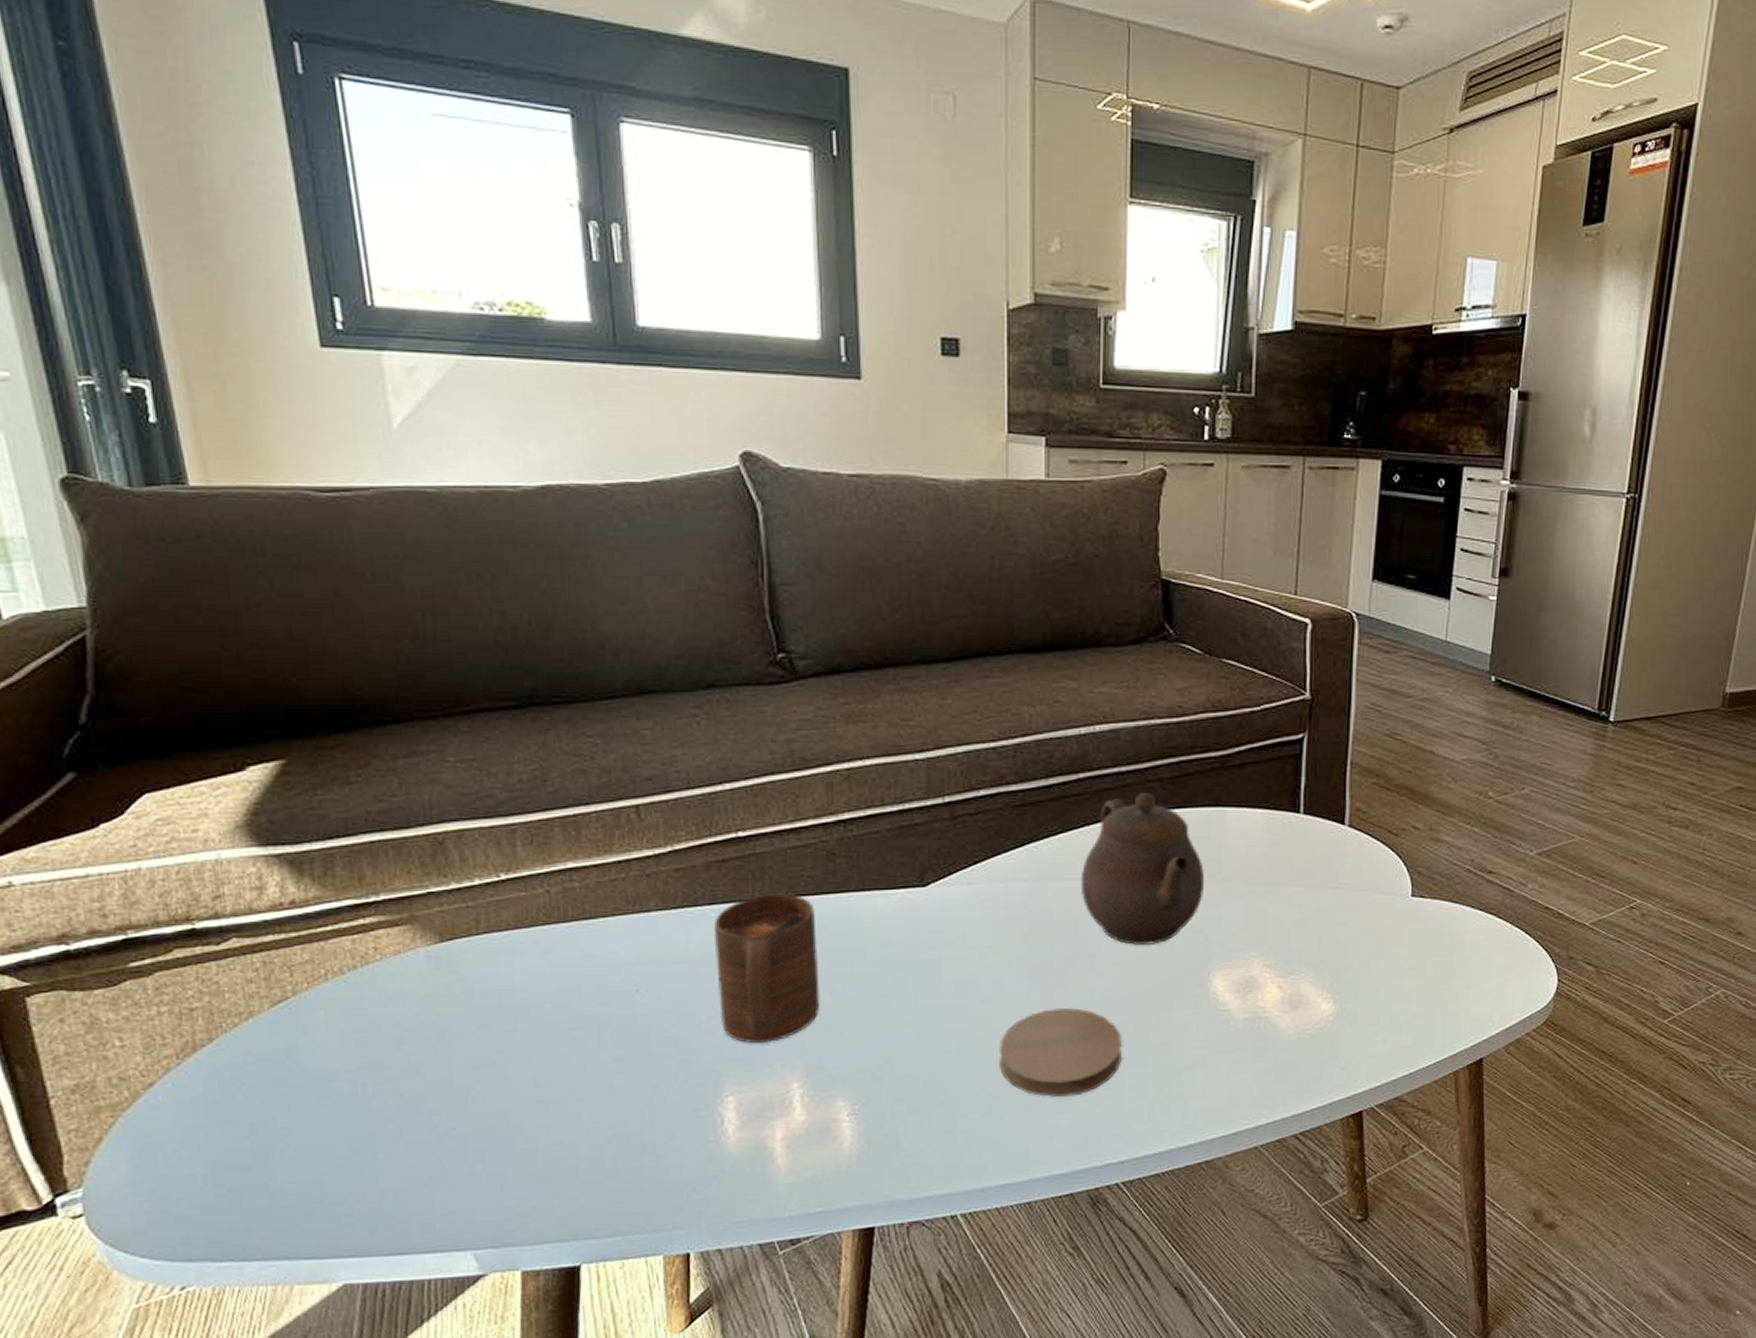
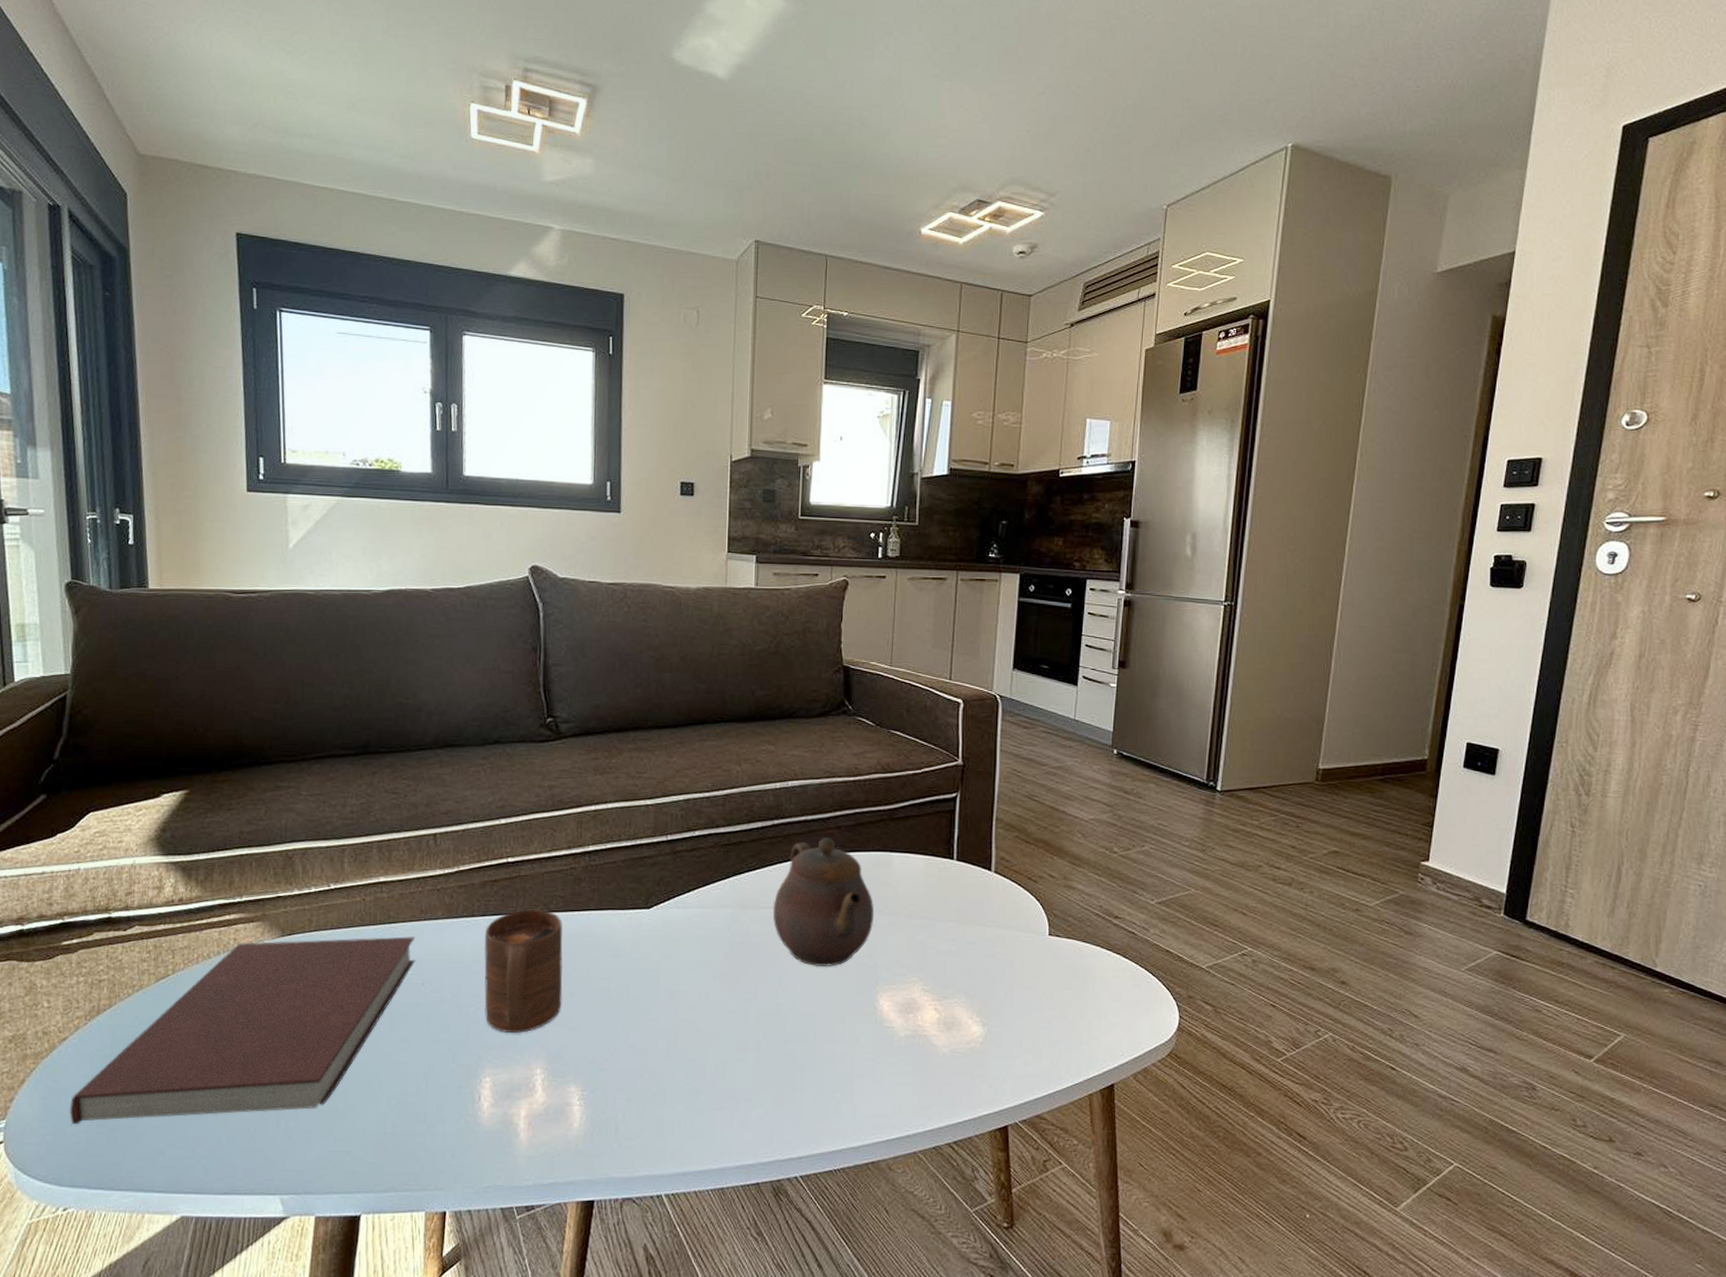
notebook: none [170,934,626,1187] -> present [69,936,416,1124]
coaster: present [998,1007,1122,1098] -> none [701,1017,803,1096]

